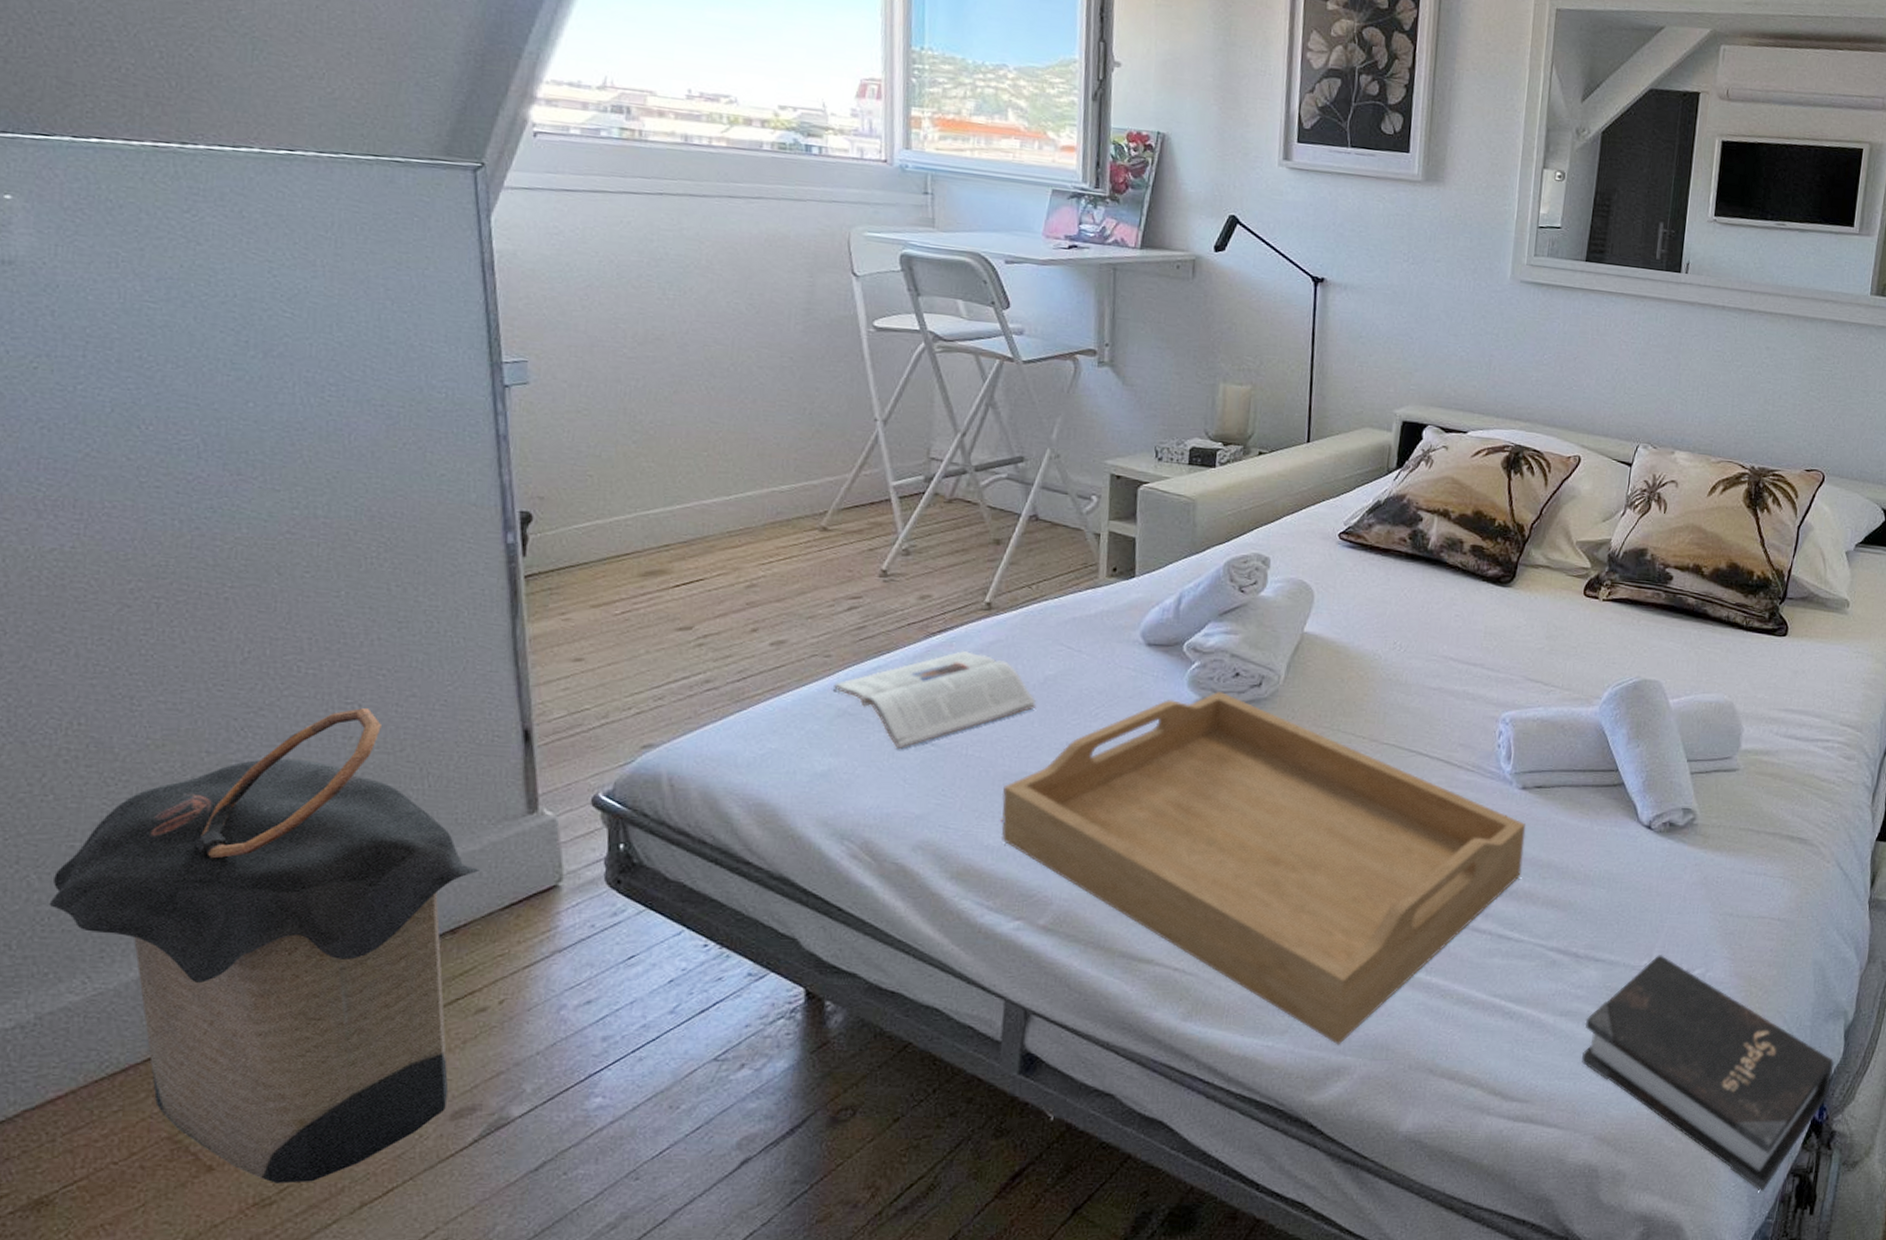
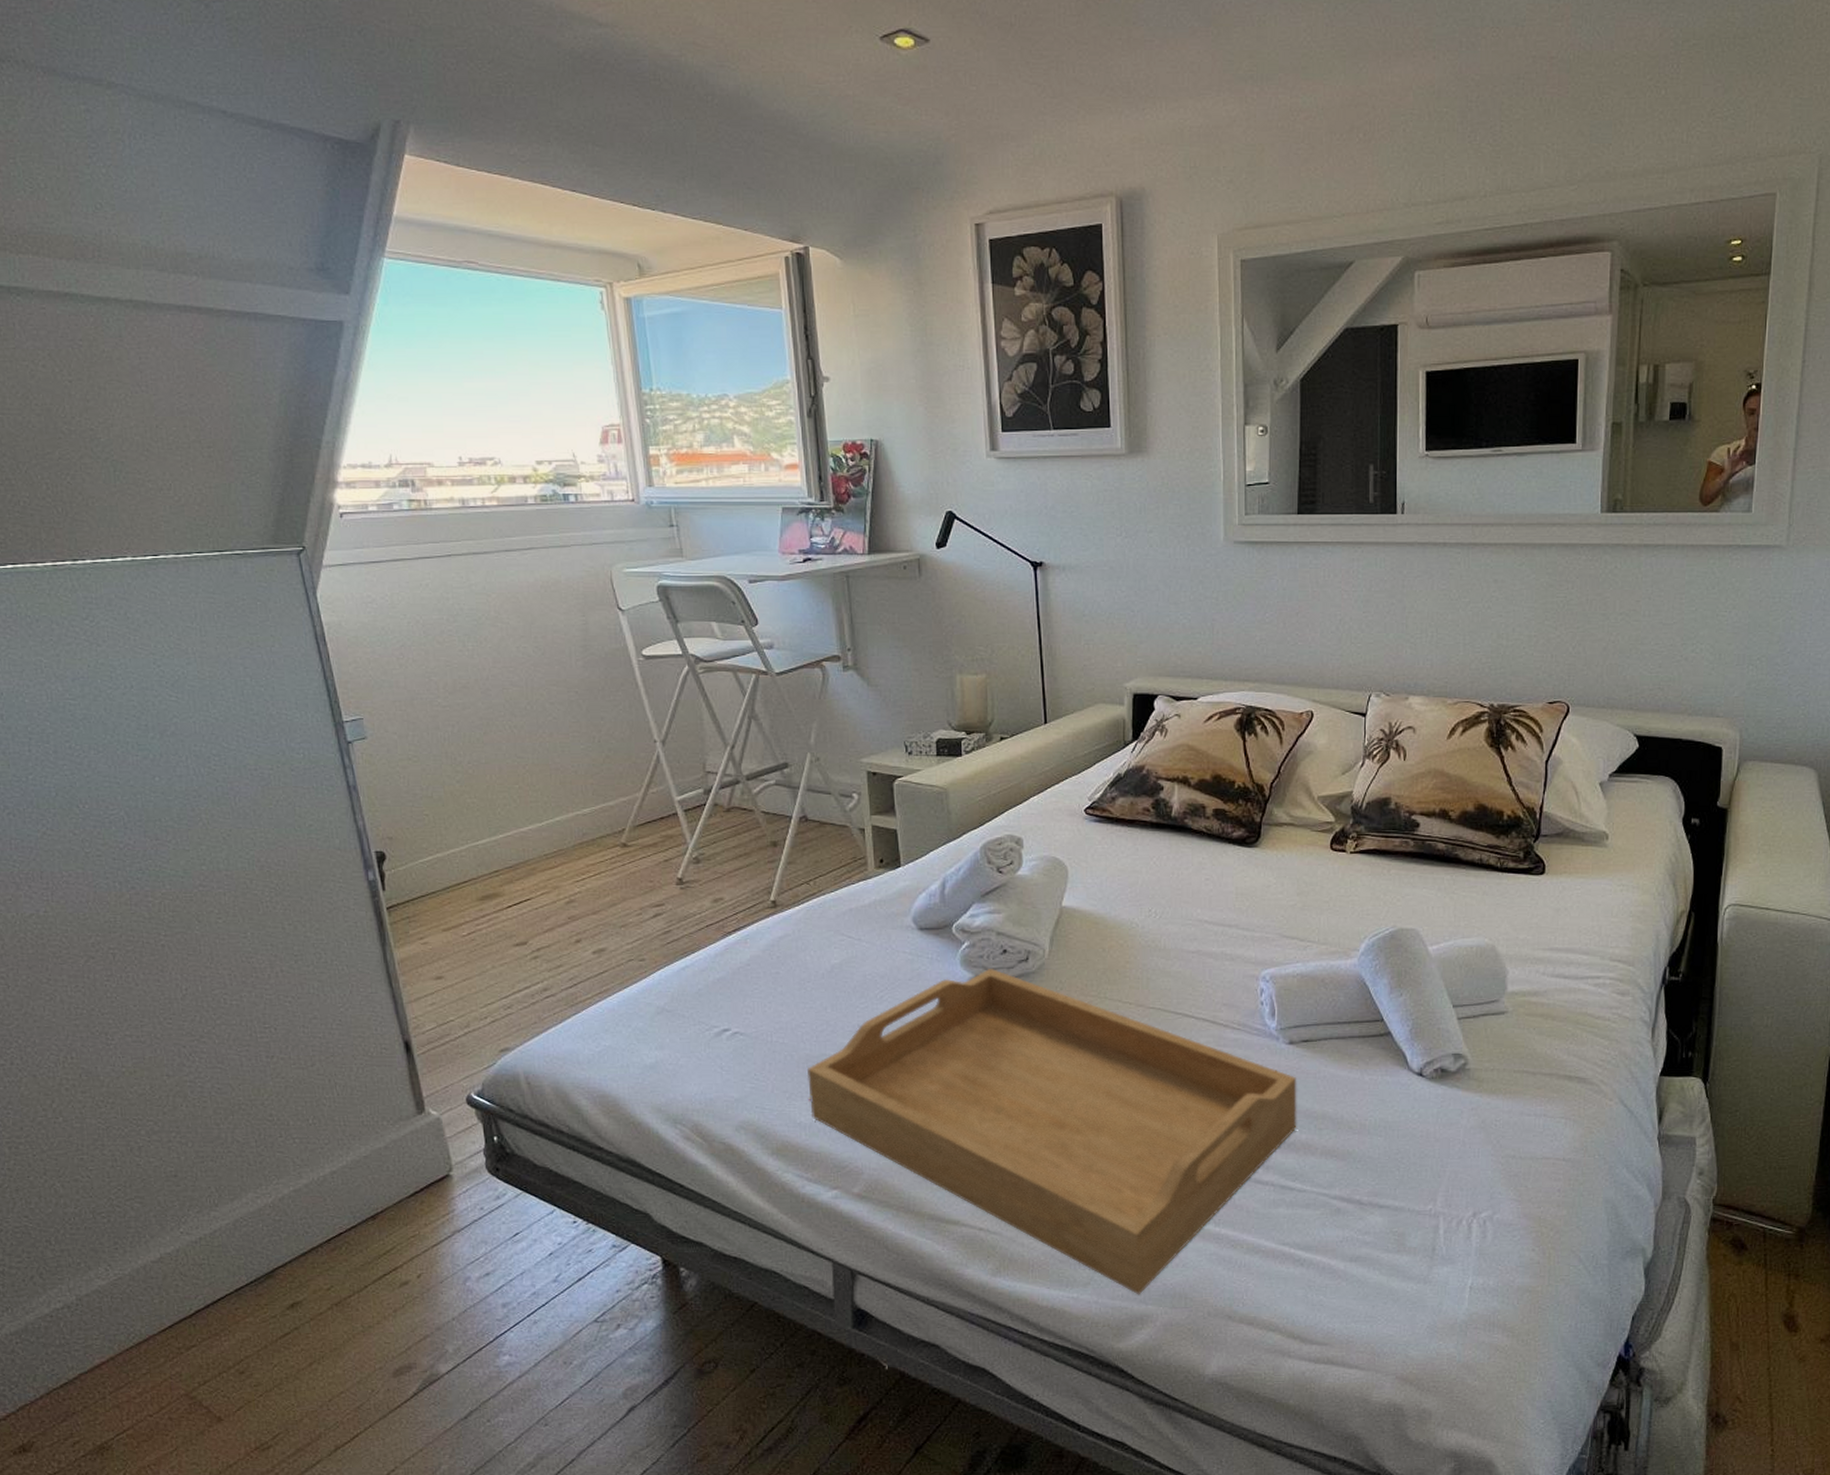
laundry hamper: present [49,708,480,1184] -> none [72,1031,389,1431]
magazine: present [834,650,1037,750] -> none [651,946,827,1040]
hardback book: present [1582,955,1834,1192] -> none [1375,1199,1636,1428]

